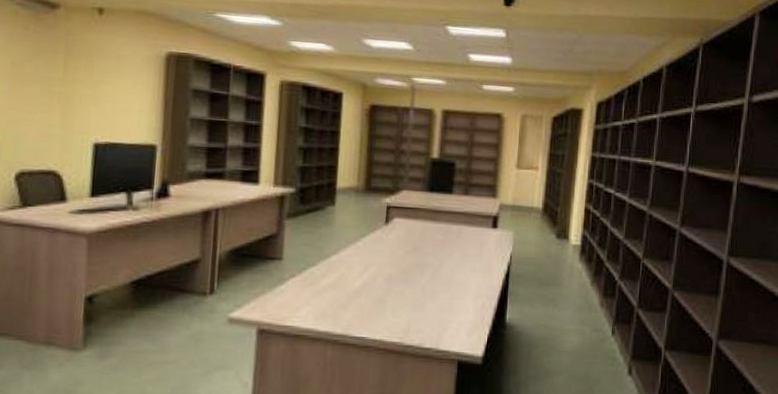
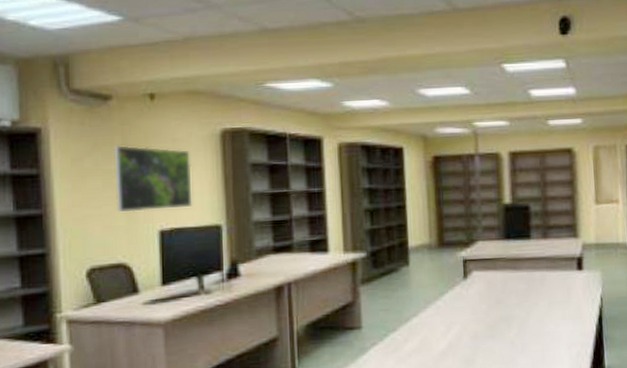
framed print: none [53,53,133,124] -> present [113,144,193,212]

